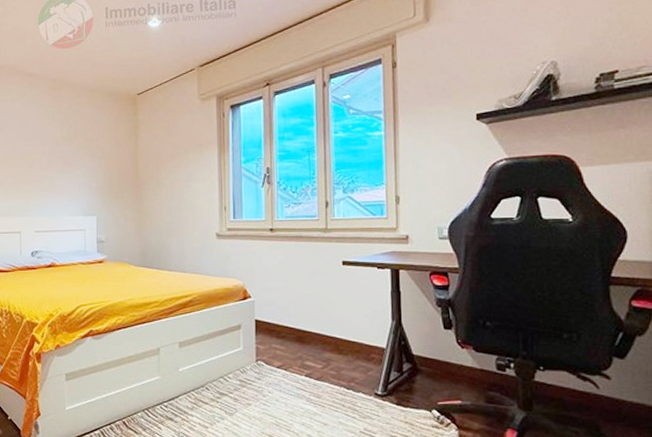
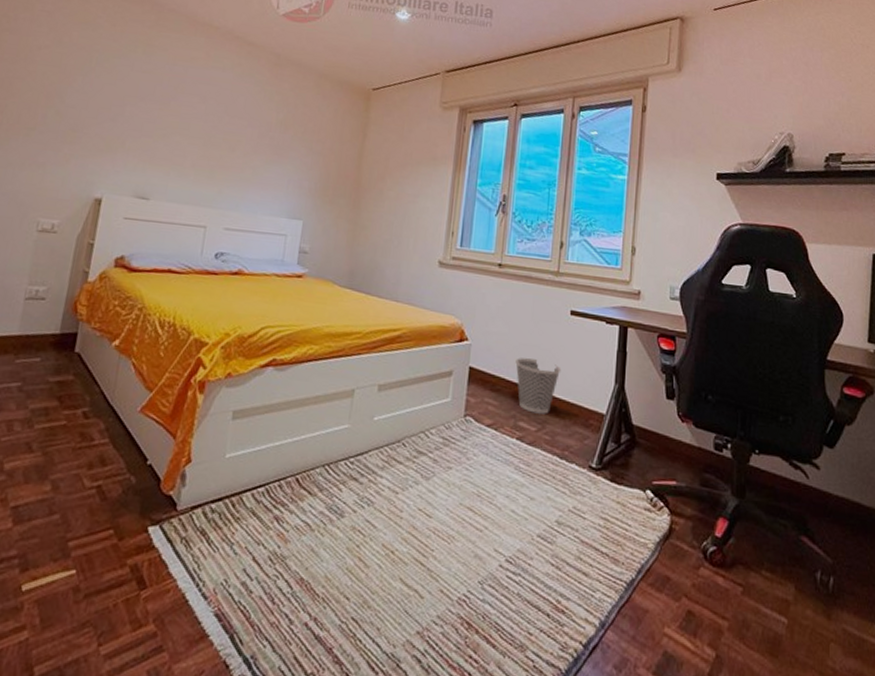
wastebasket: none [296,307,340,353] -> present [515,358,561,414]

